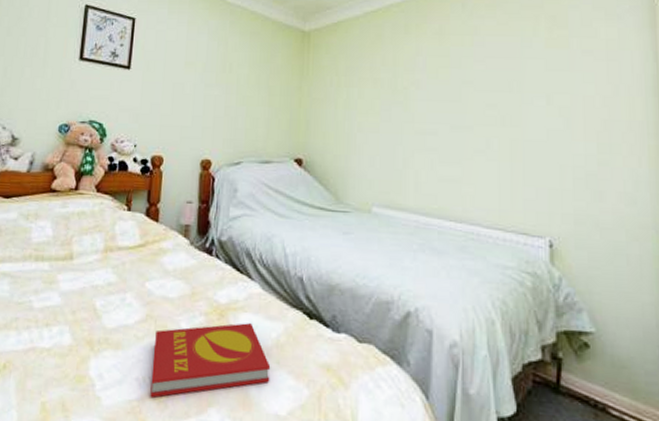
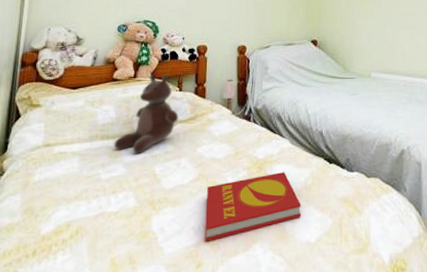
teddy bear: none [49,187,126,282] -> present [114,74,179,153]

